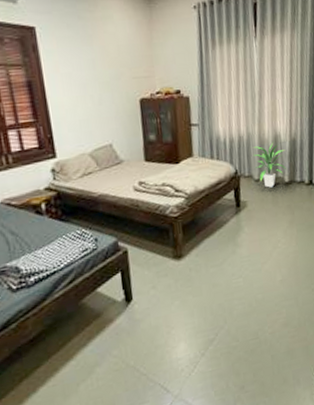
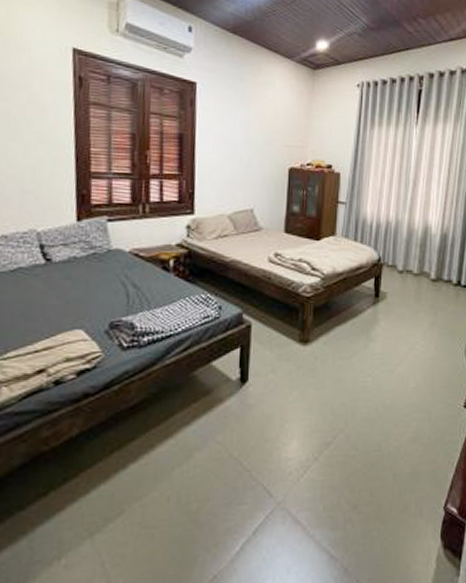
indoor plant: present [253,143,286,188] -> none [399,235,435,282]

